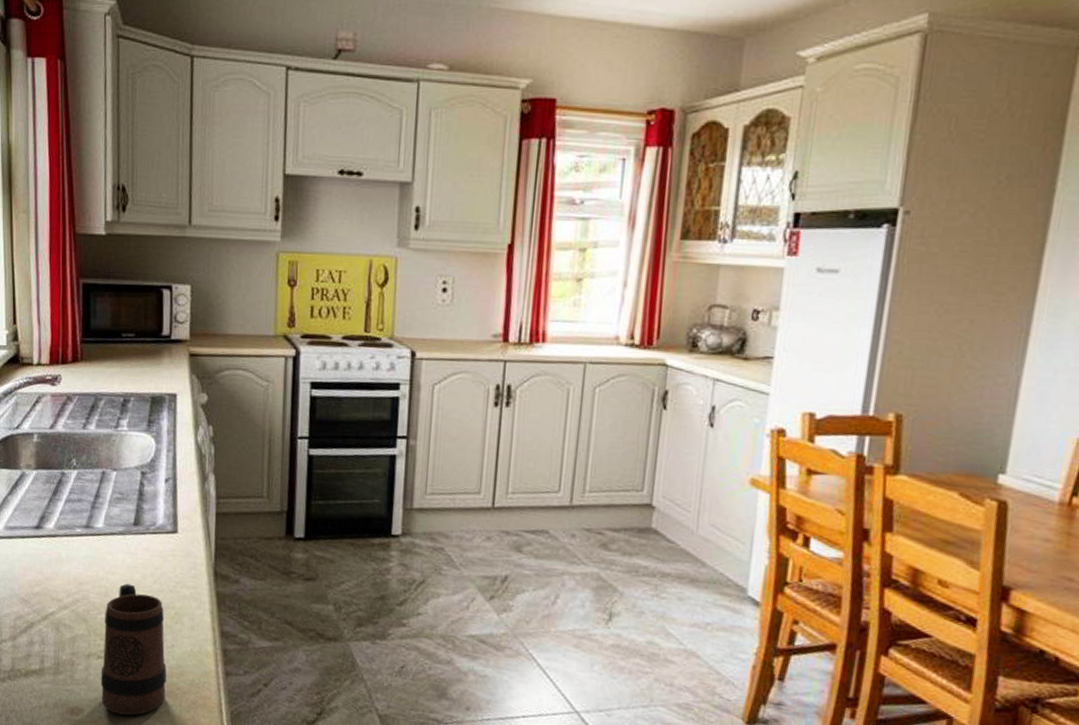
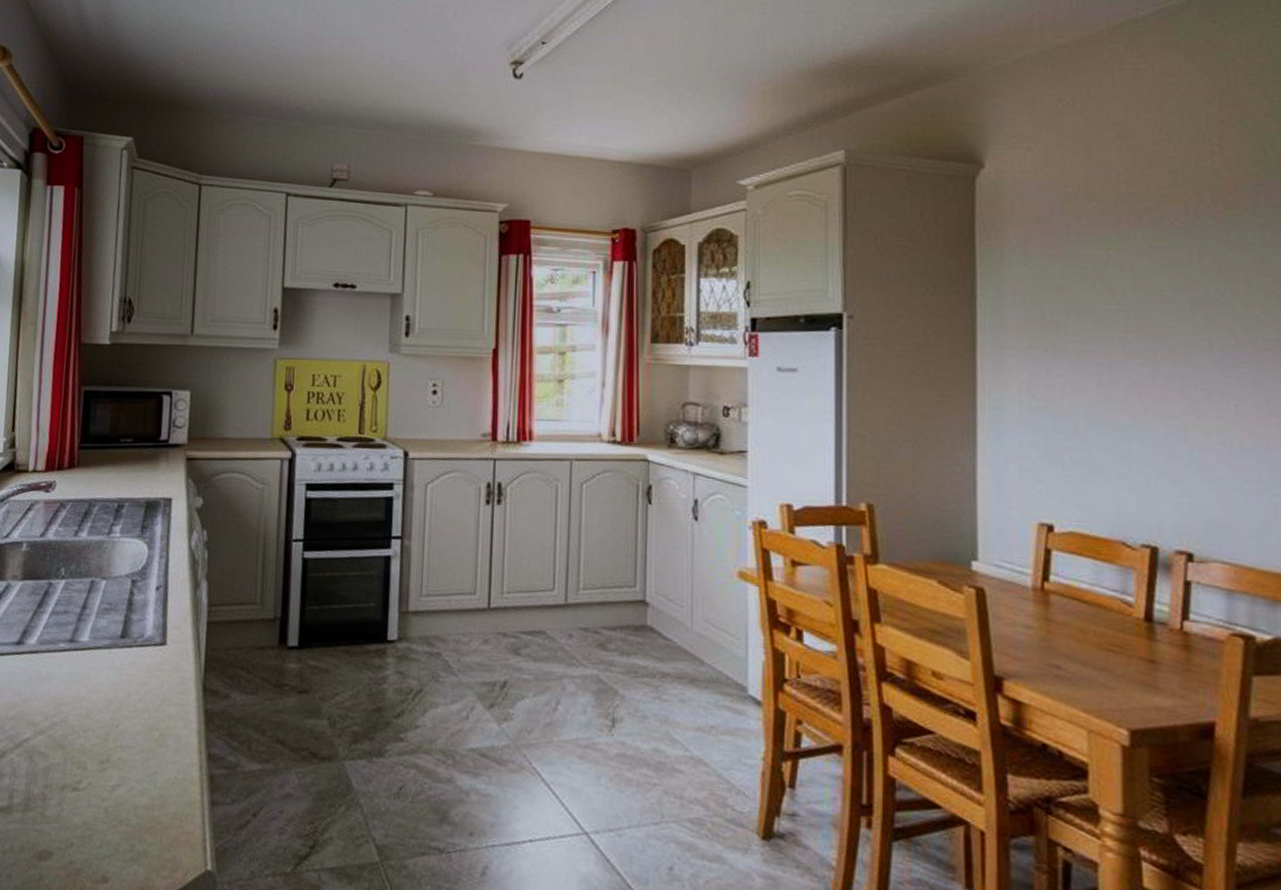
mug: present [100,583,167,716] -> none [73,703,148,859]

